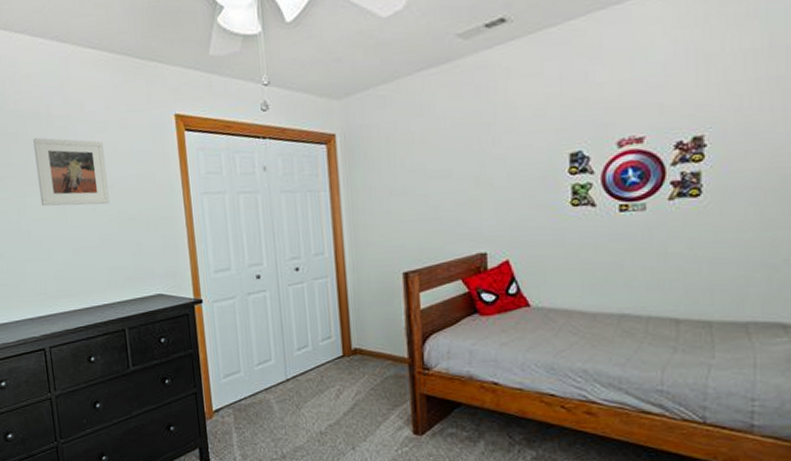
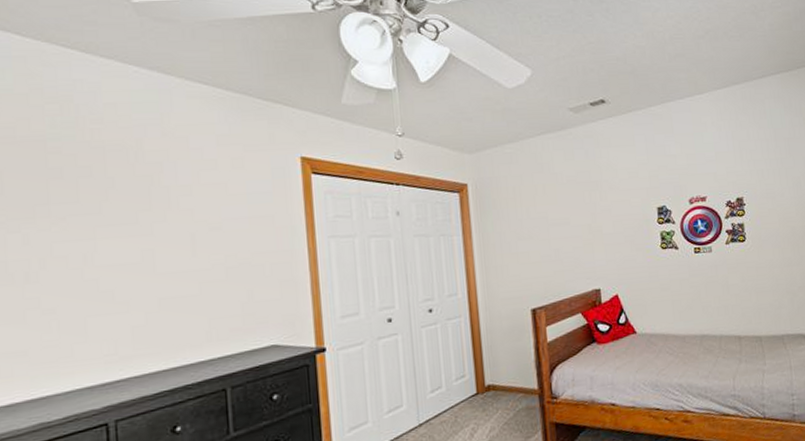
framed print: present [33,137,110,207] -> none [114,173,215,251]

